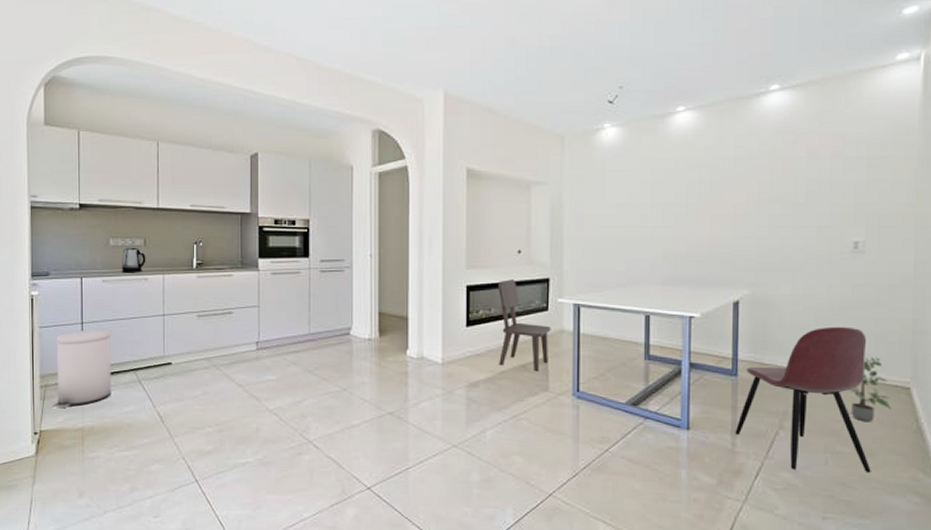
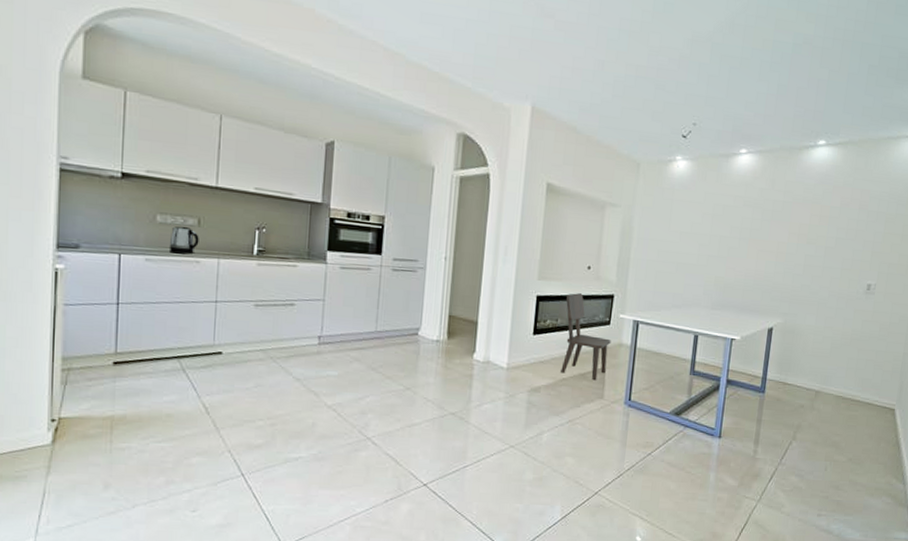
pedal bin: present [52,329,112,408] -> none [76,311,153,394]
dining chair: present [735,326,871,473] -> none [757,355,868,479]
potted plant: present [849,357,891,422] -> none [849,382,879,437]

